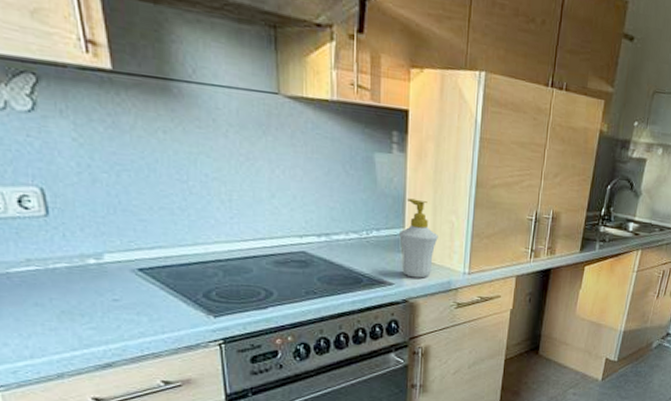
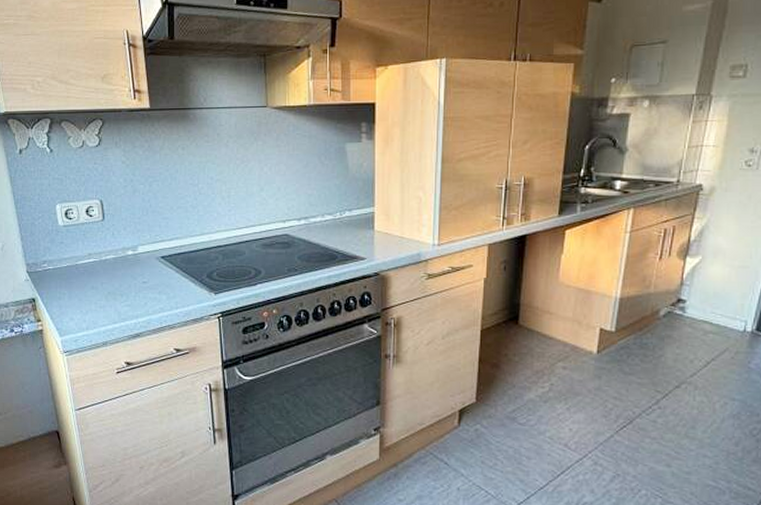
soap bottle: present [398,198,438,278] -> none [369,180,407,252]

